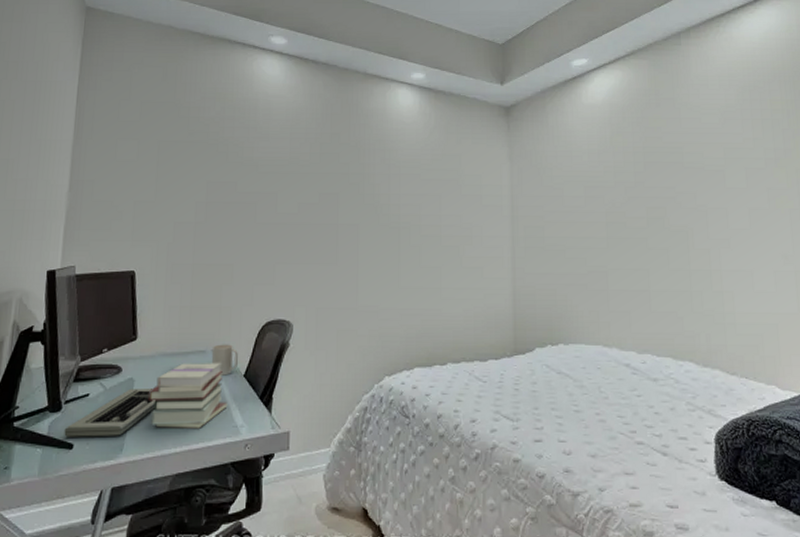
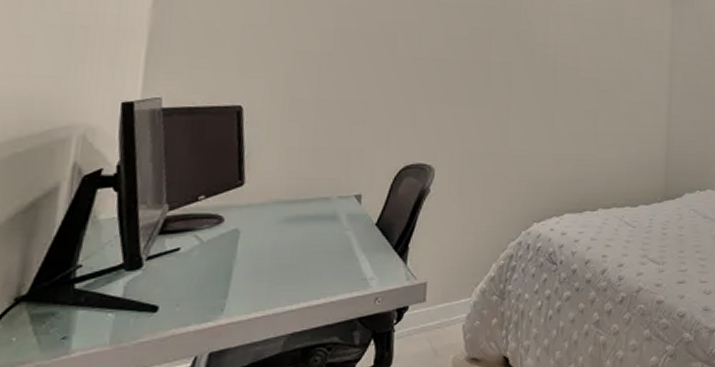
computer keyboard: present [64,388,157,437] -> none [145,240,268,298]
books: present [147,363,228,429] -> none [256,211,356,284]
mug: present [211,344,238,376] -> none [337,190,370,225]

